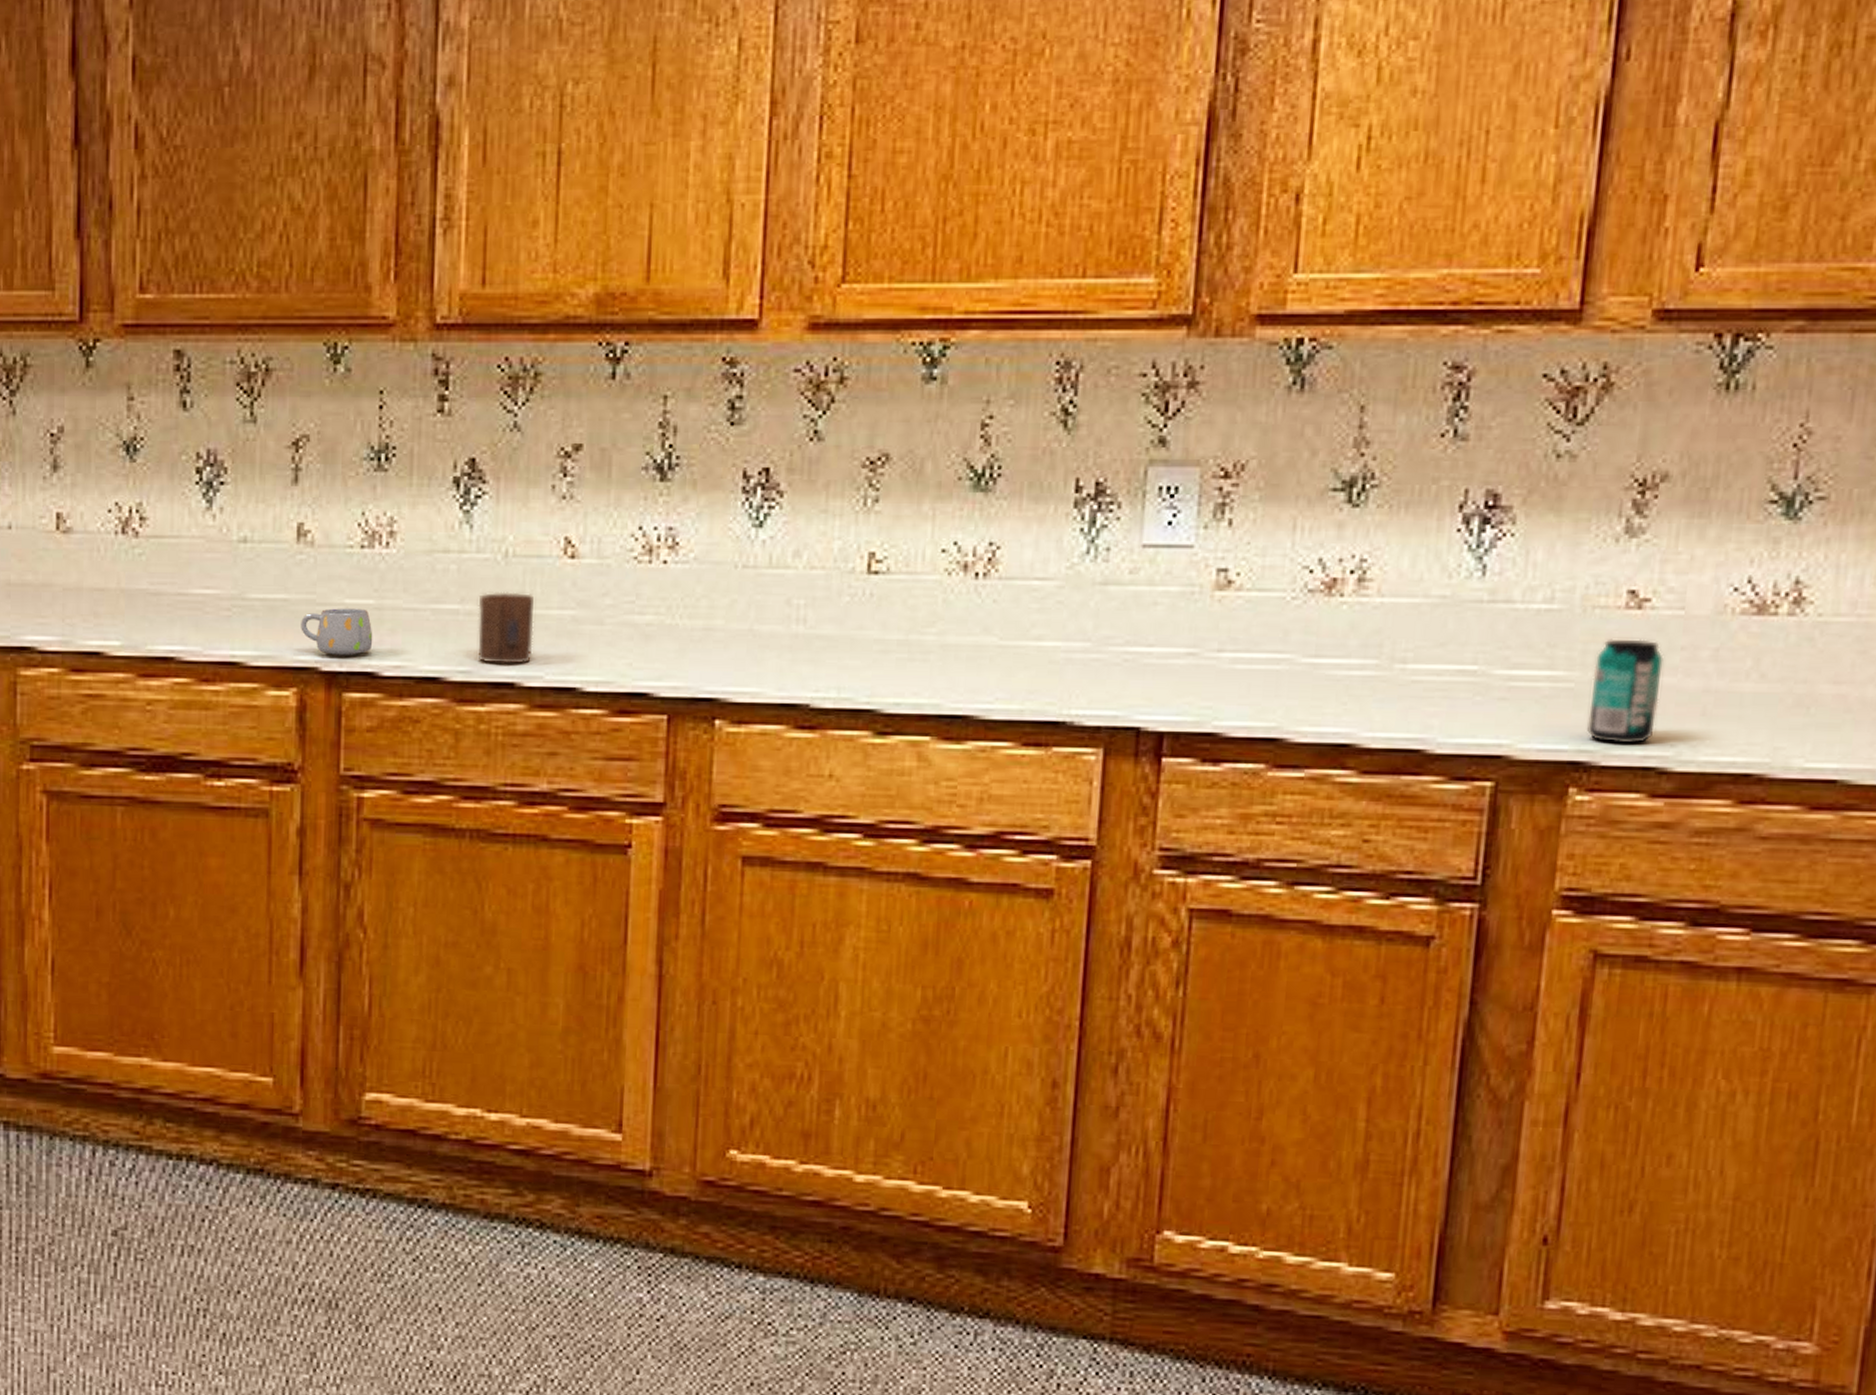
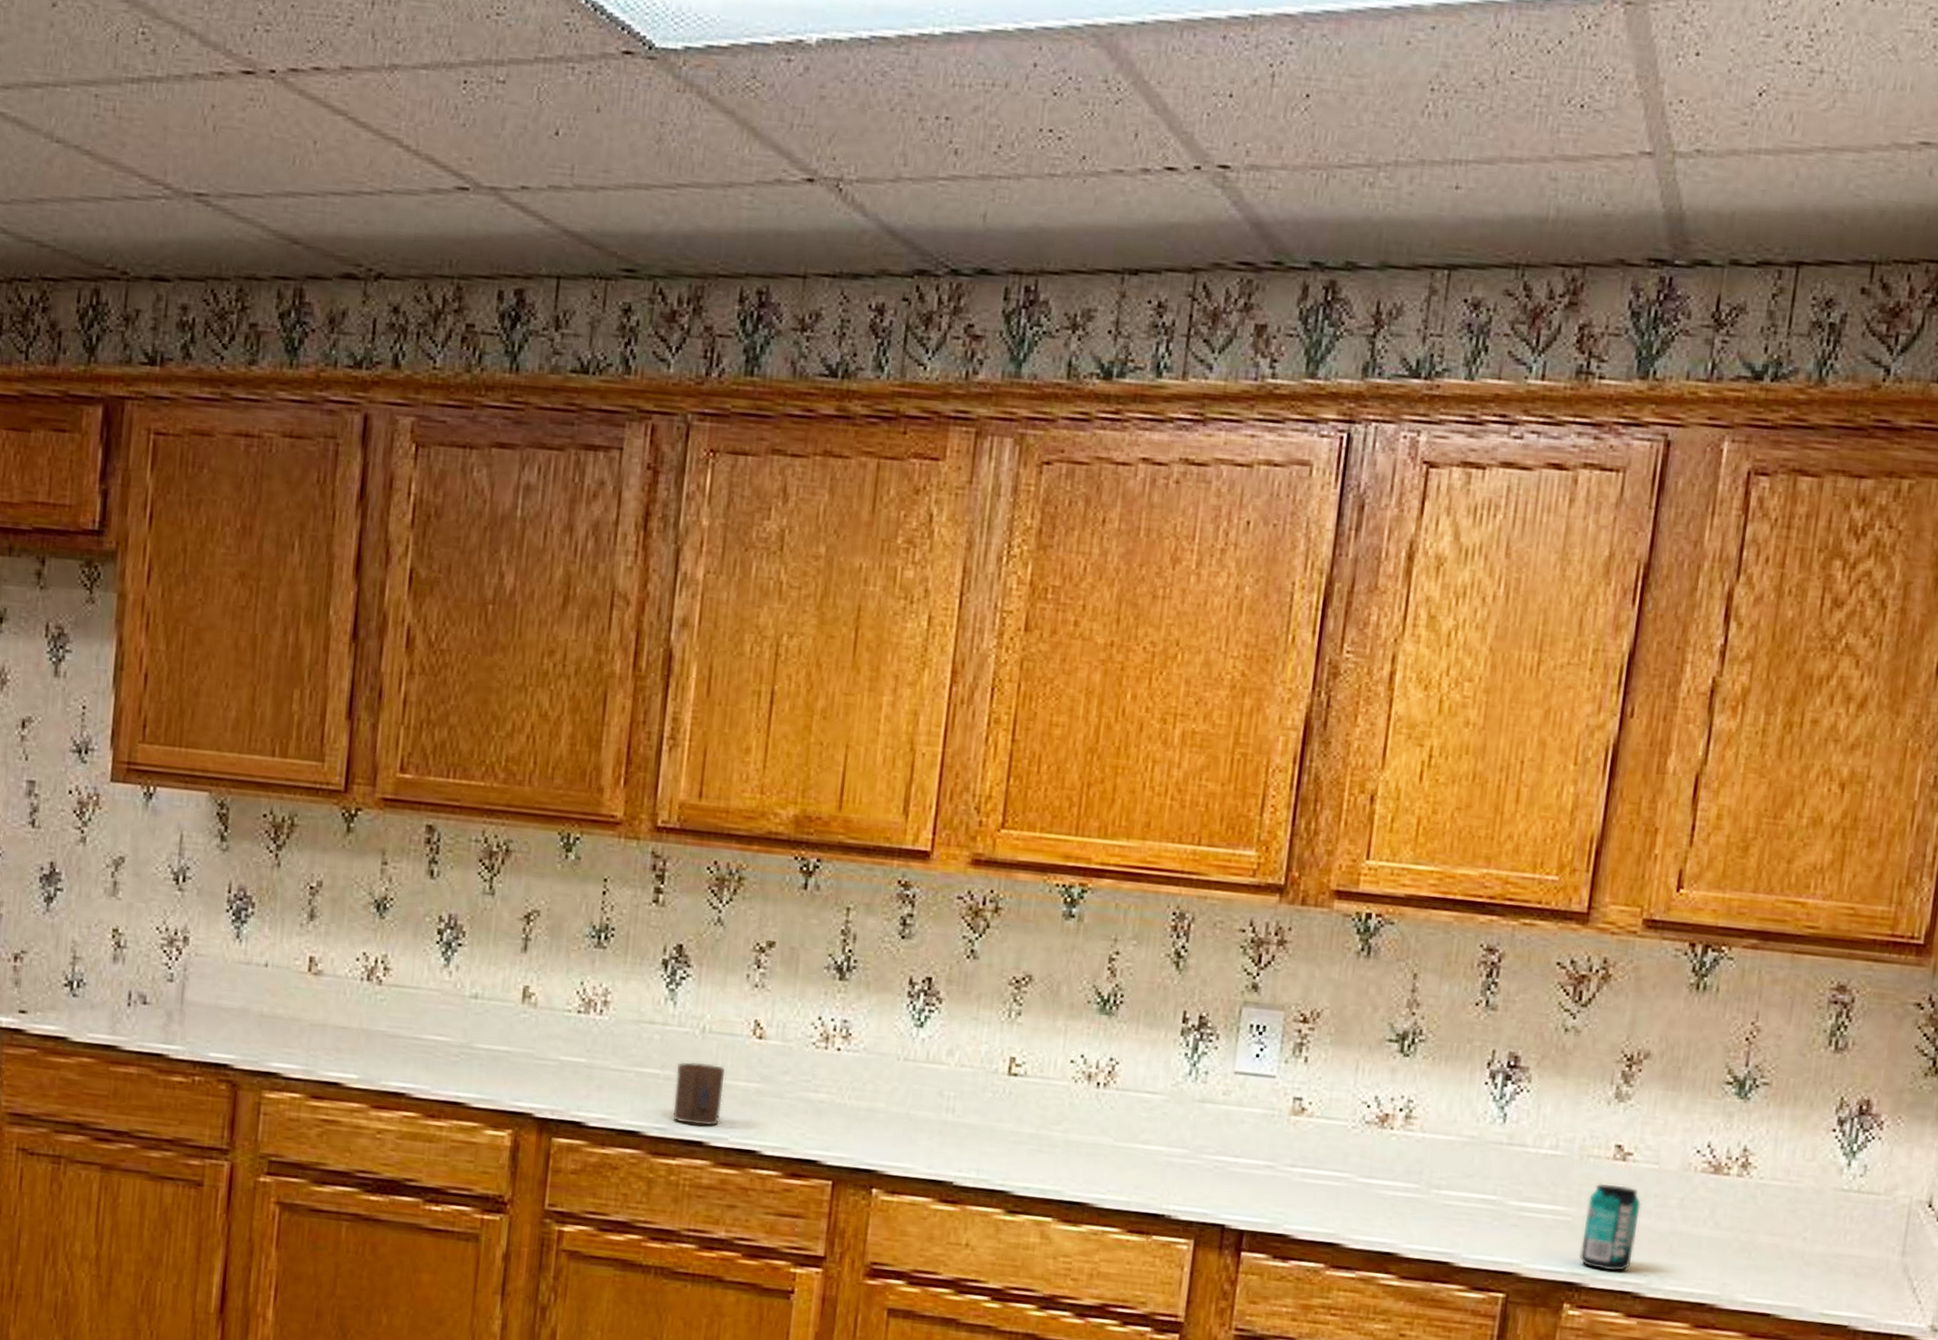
mug: present [301,608,373,656] -> none [519,1063,583,1106]

